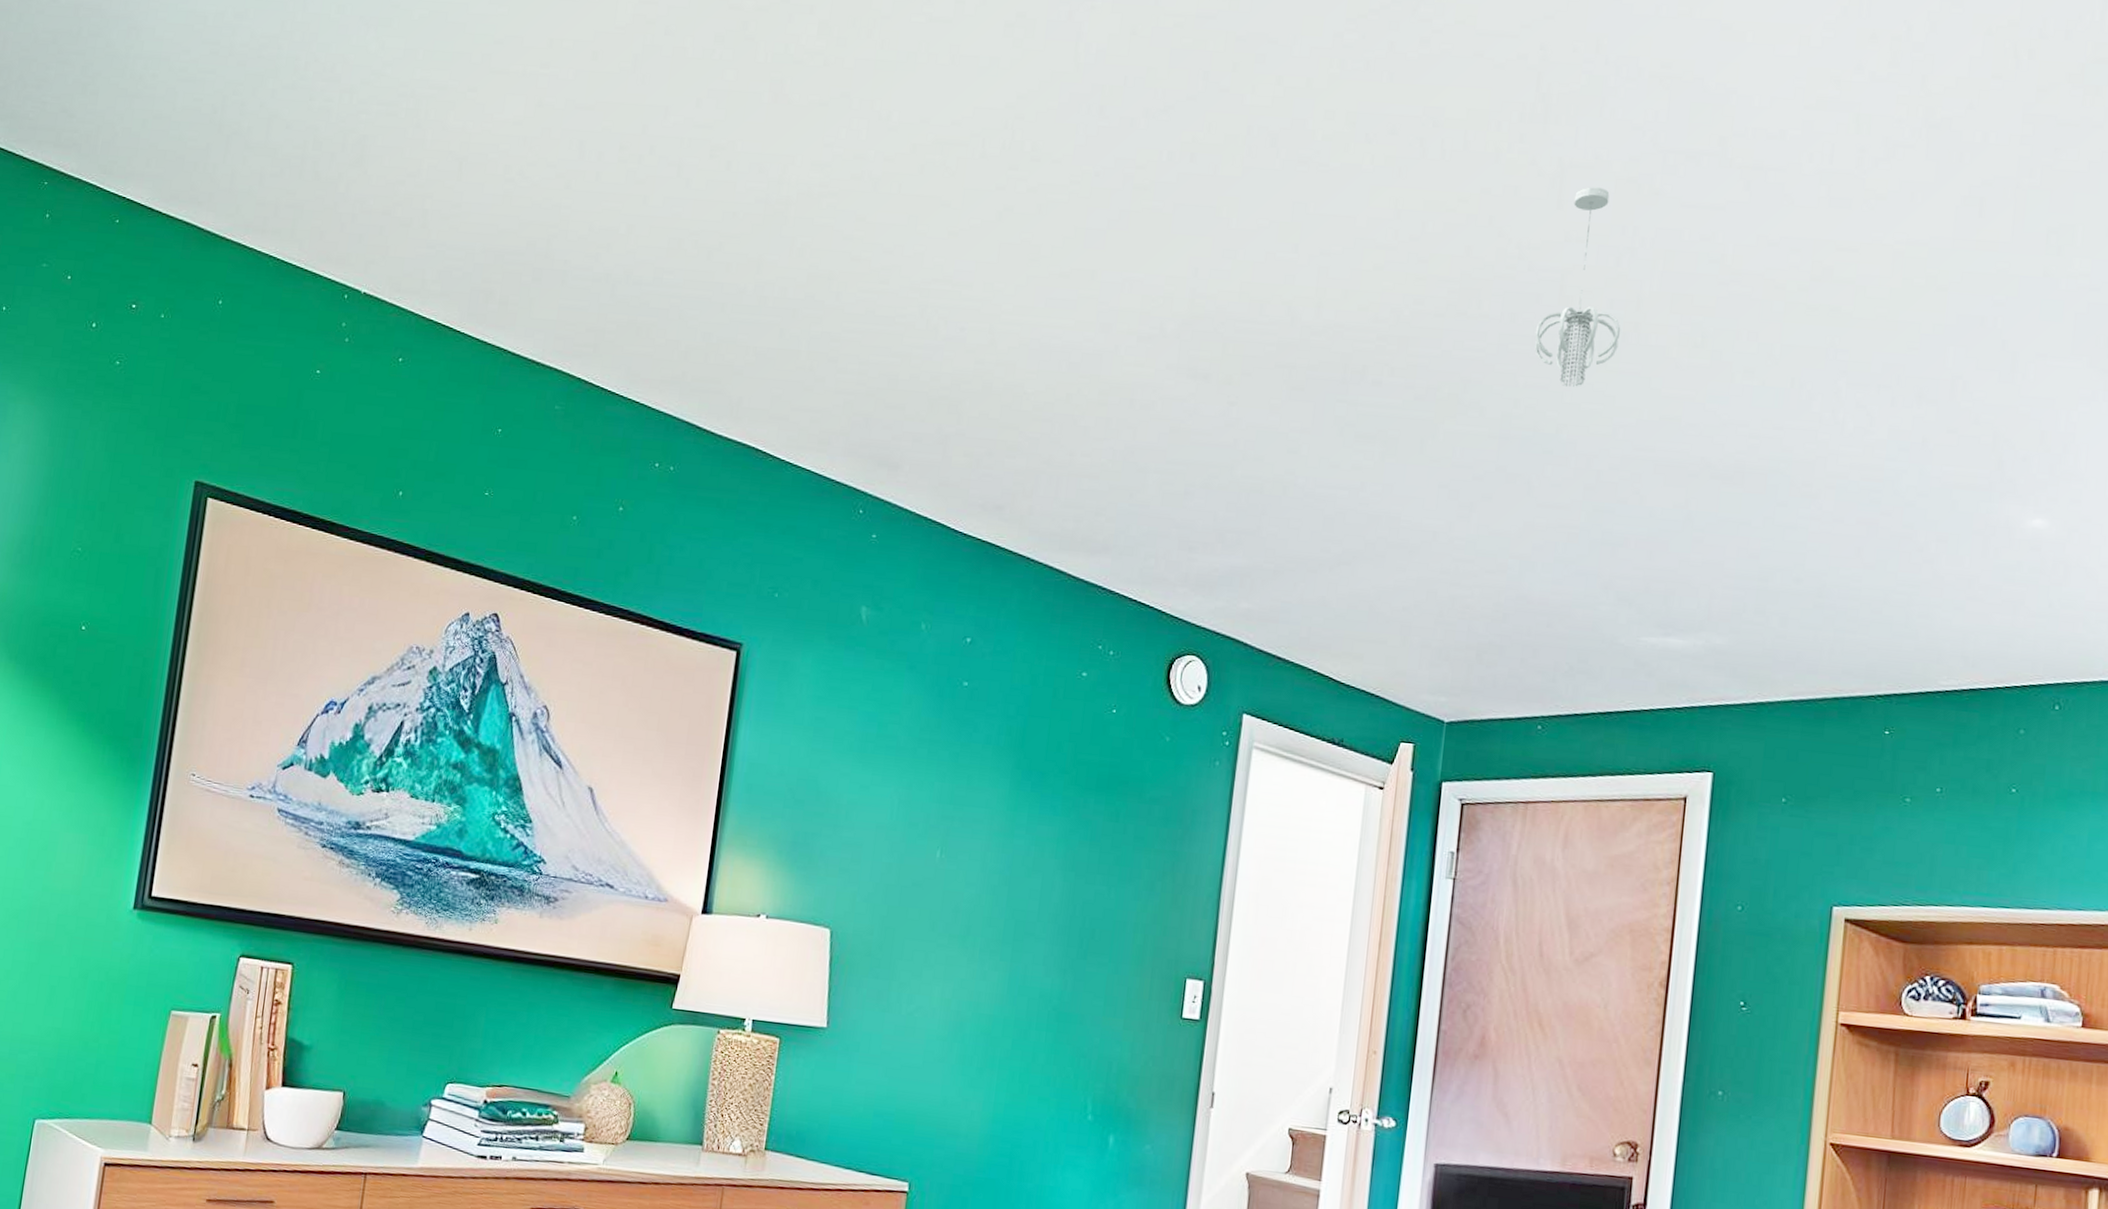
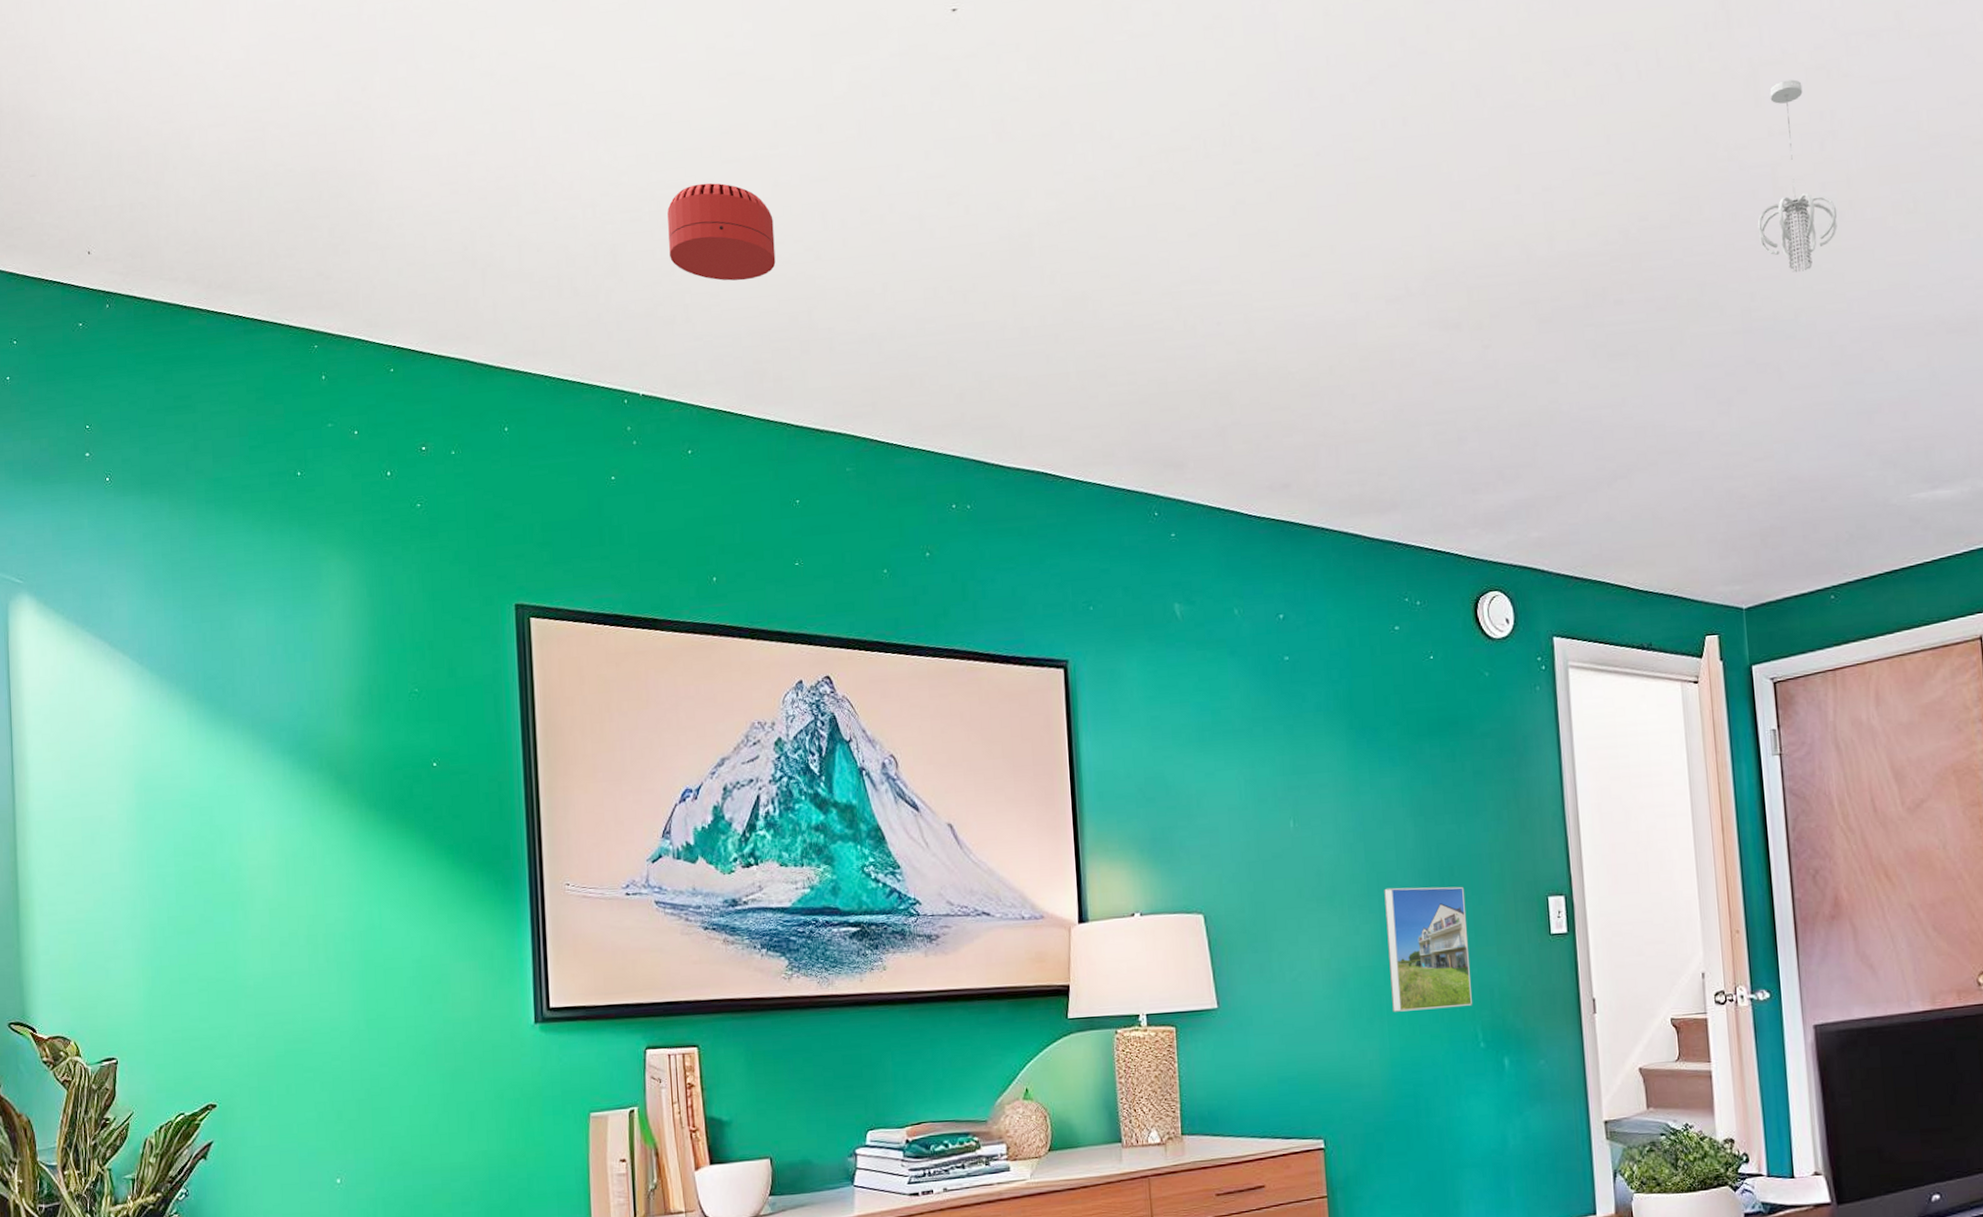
smoke detector: none [418,89,531,196] -> present [667,183,776,281]
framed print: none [1005,938,1103,1075] -> present [1384,886,1472,1012]

